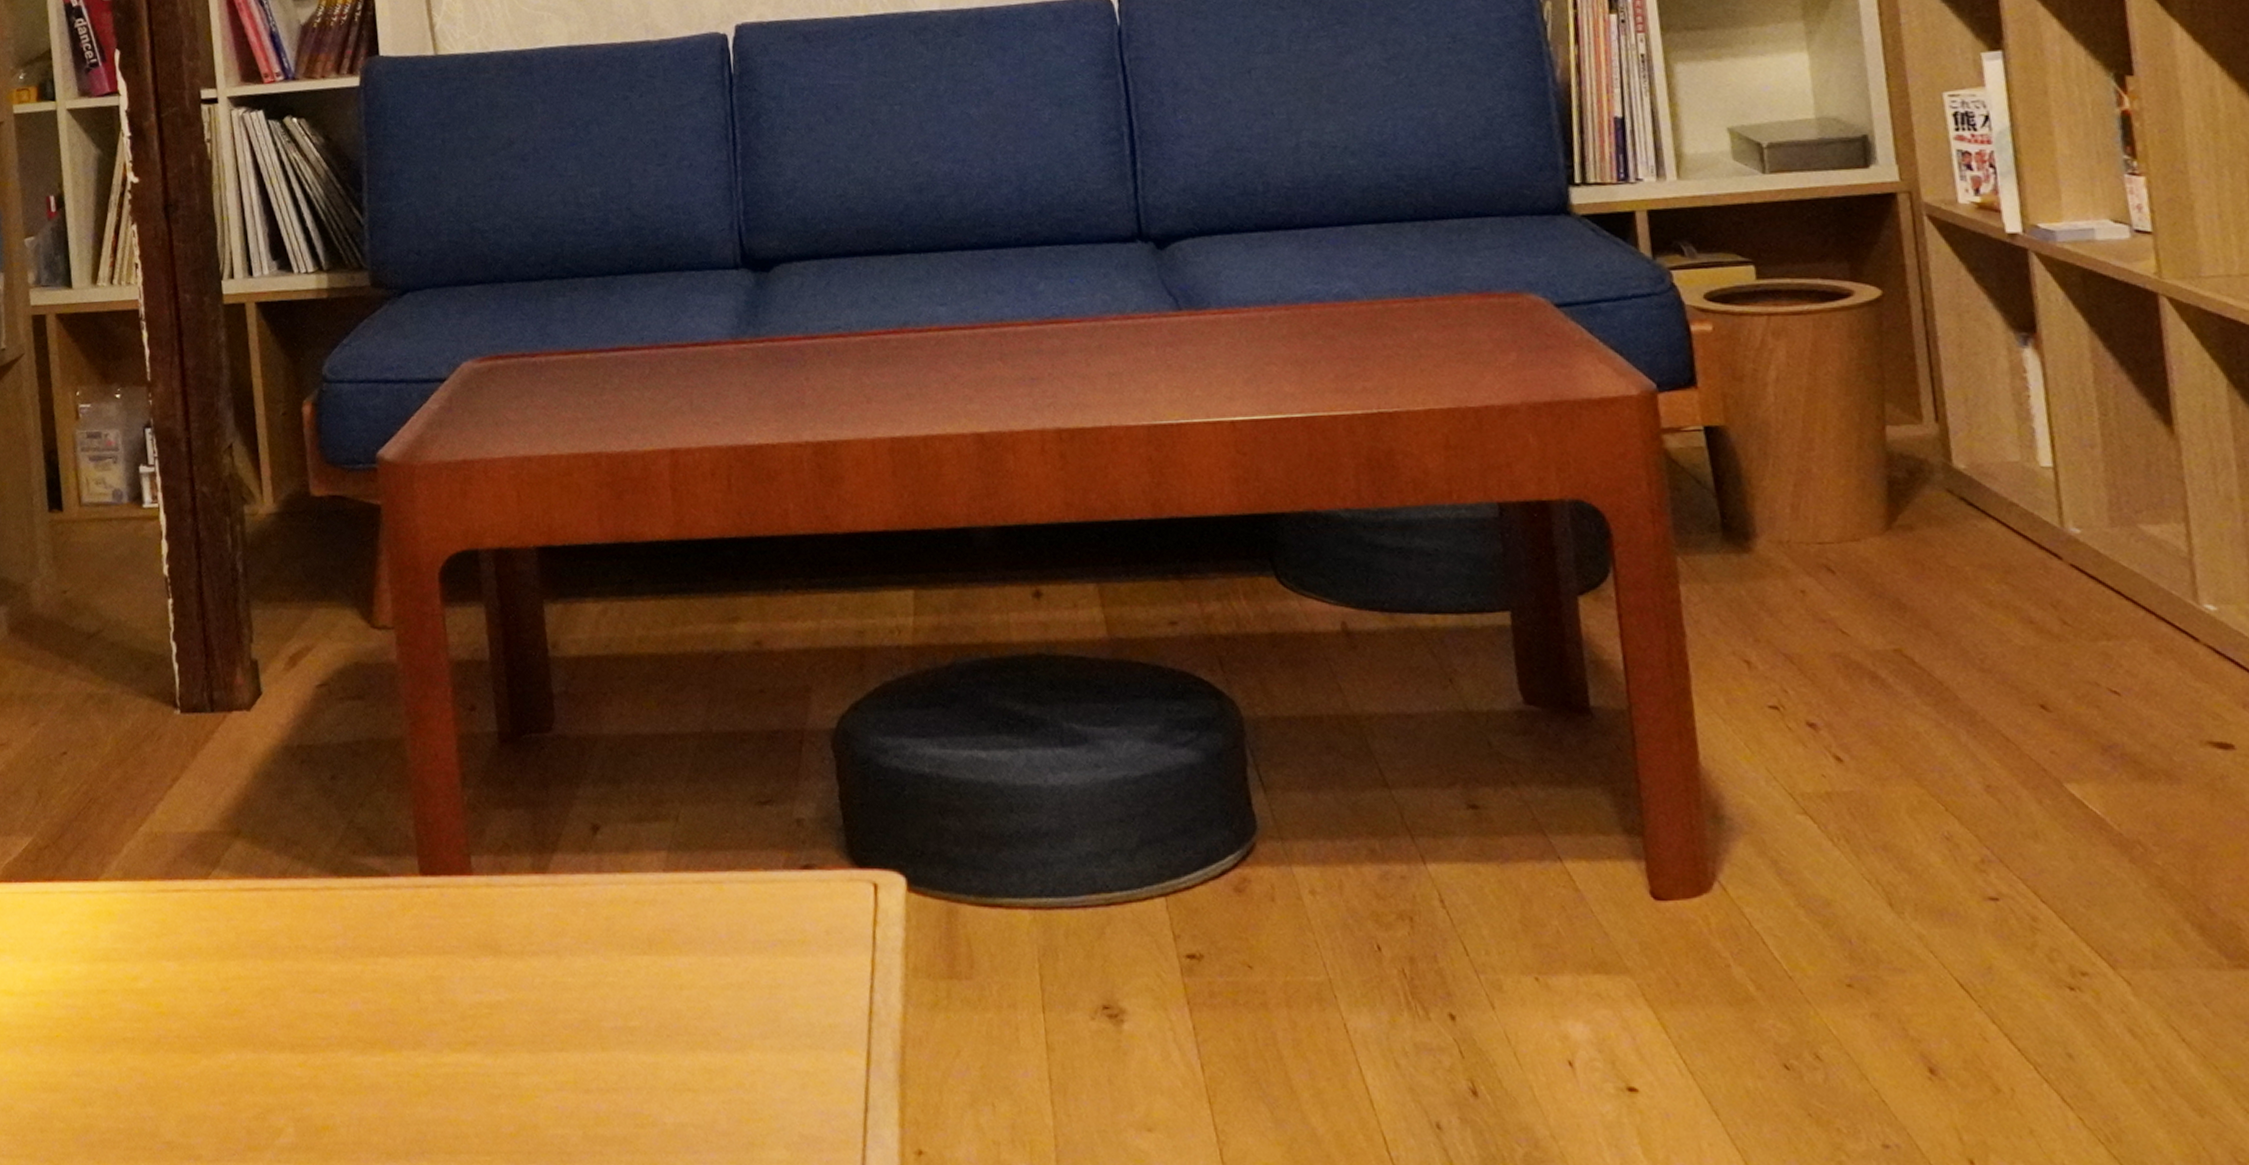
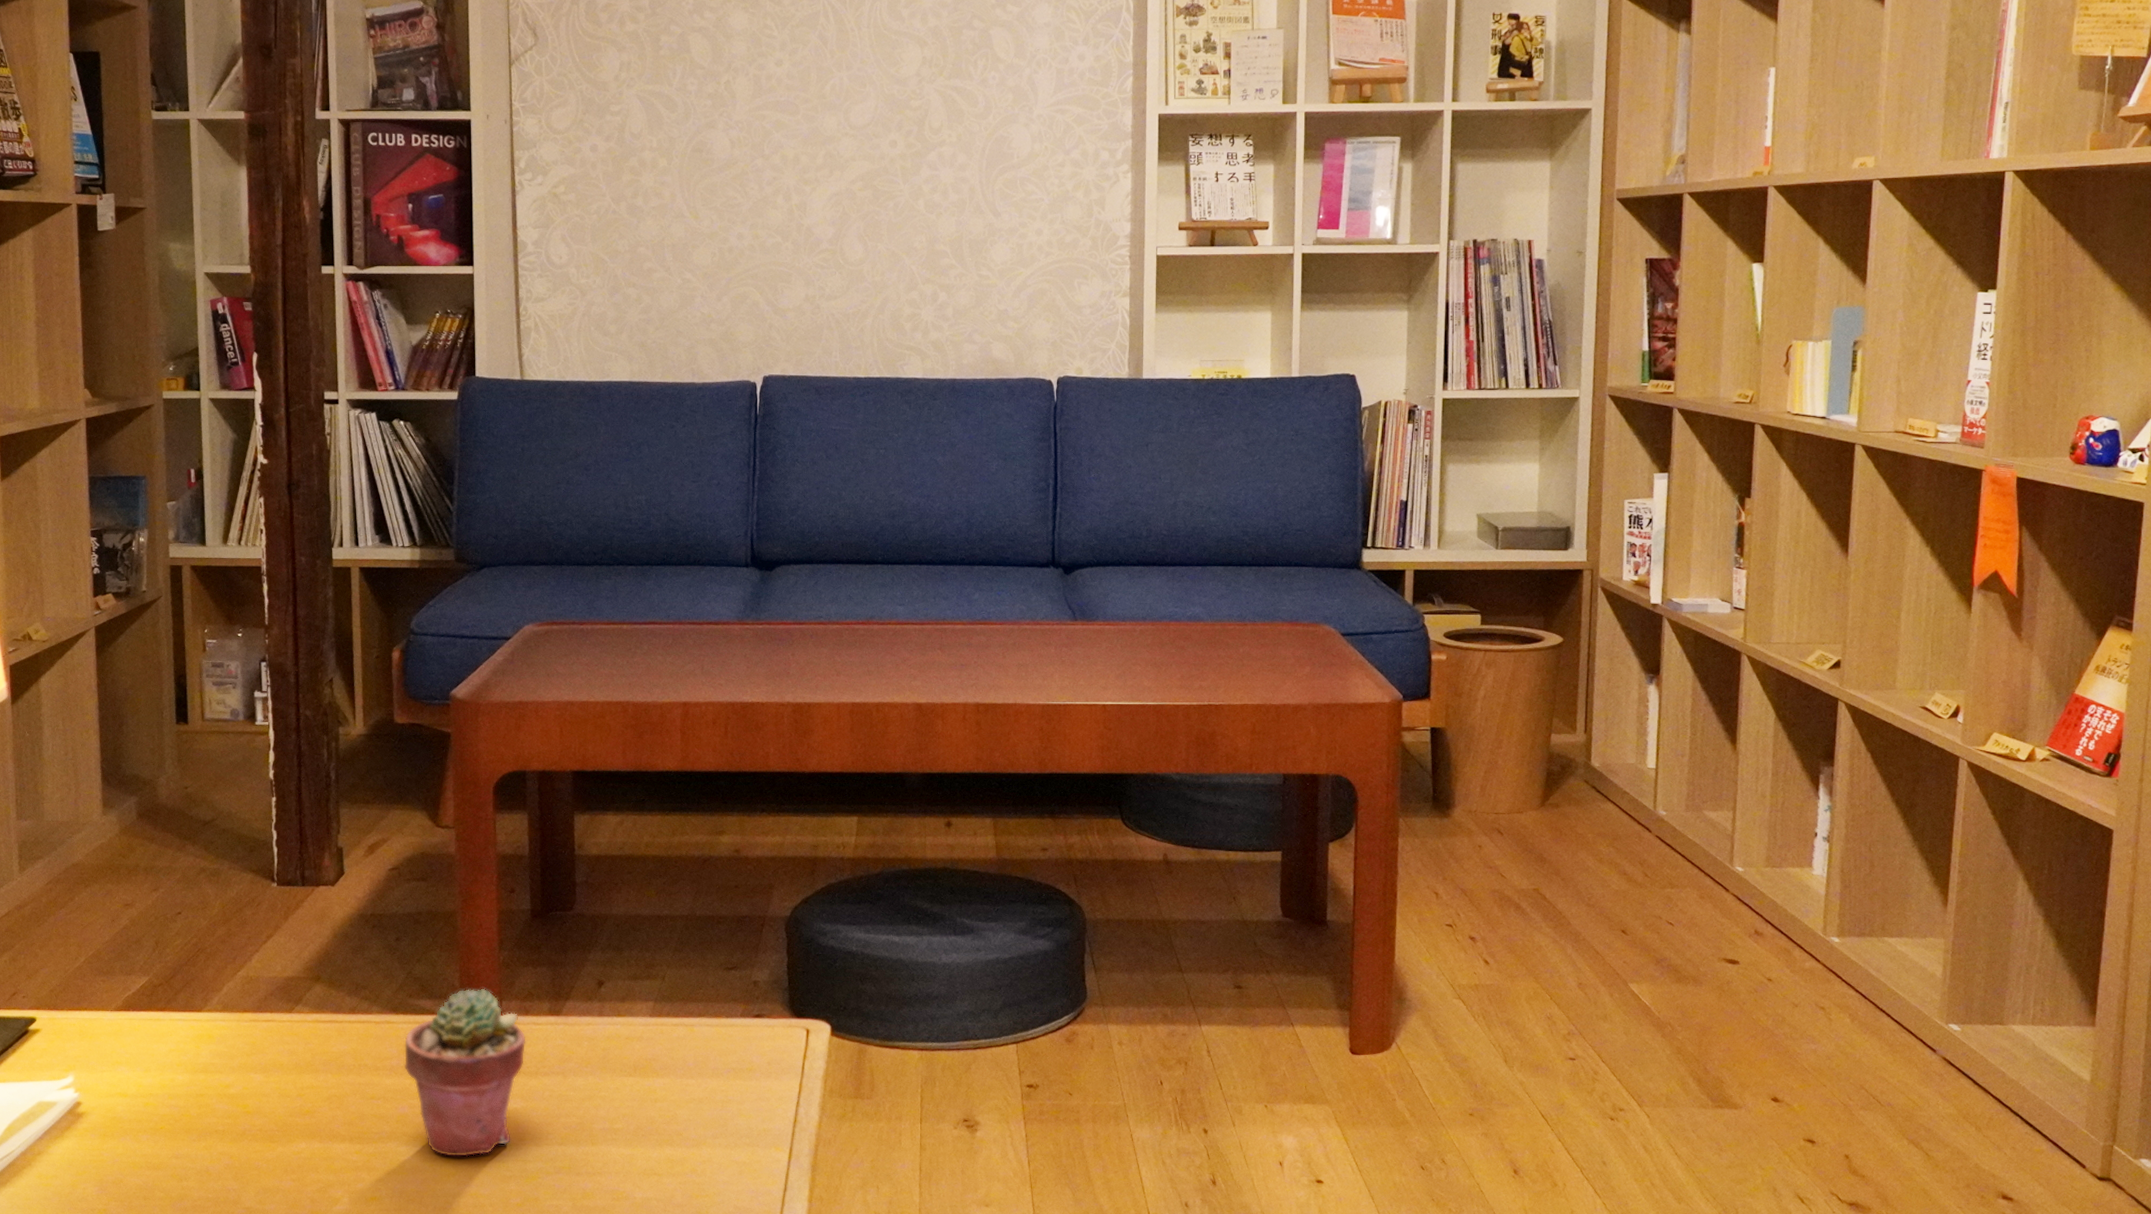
potted succulent: none [350,839,506,1069] -> present [403,988,526,1157]

